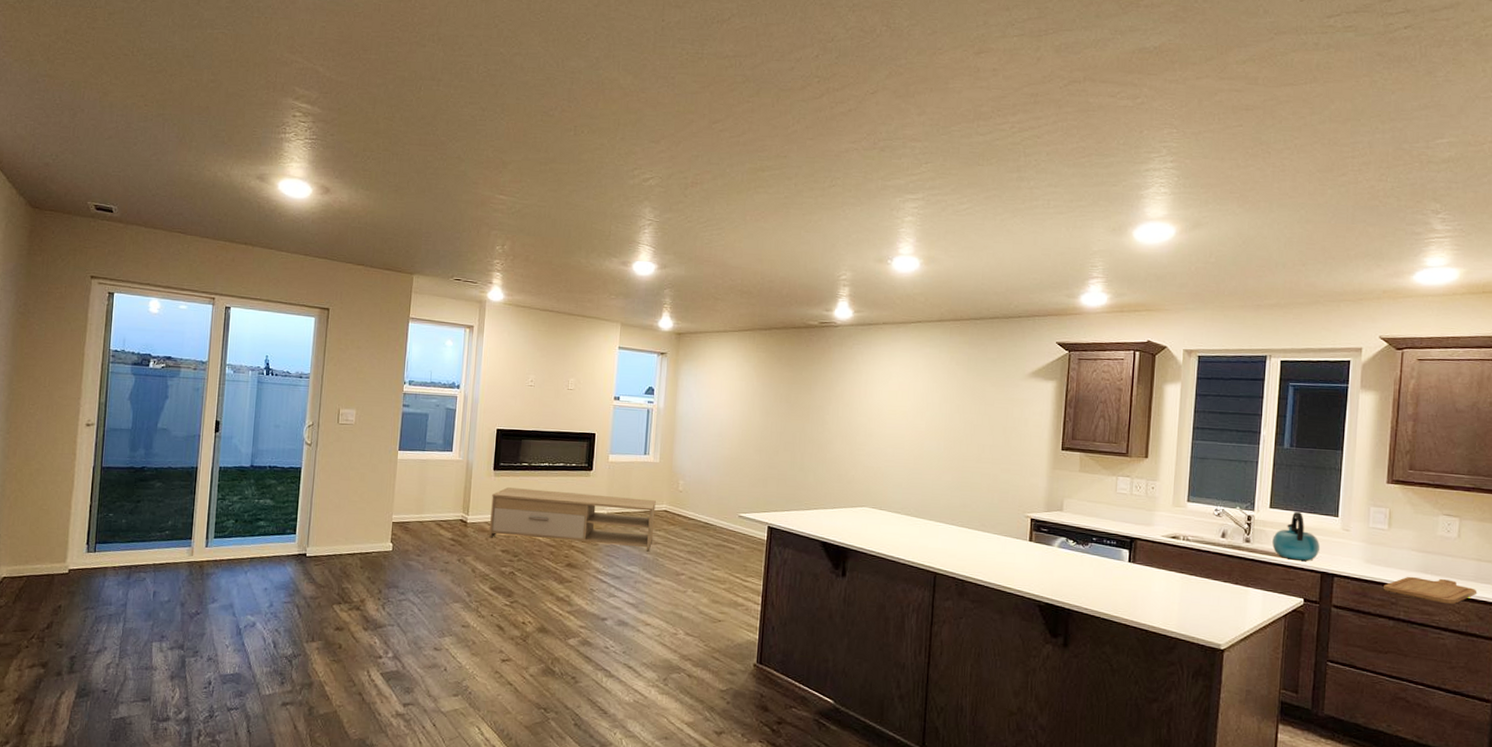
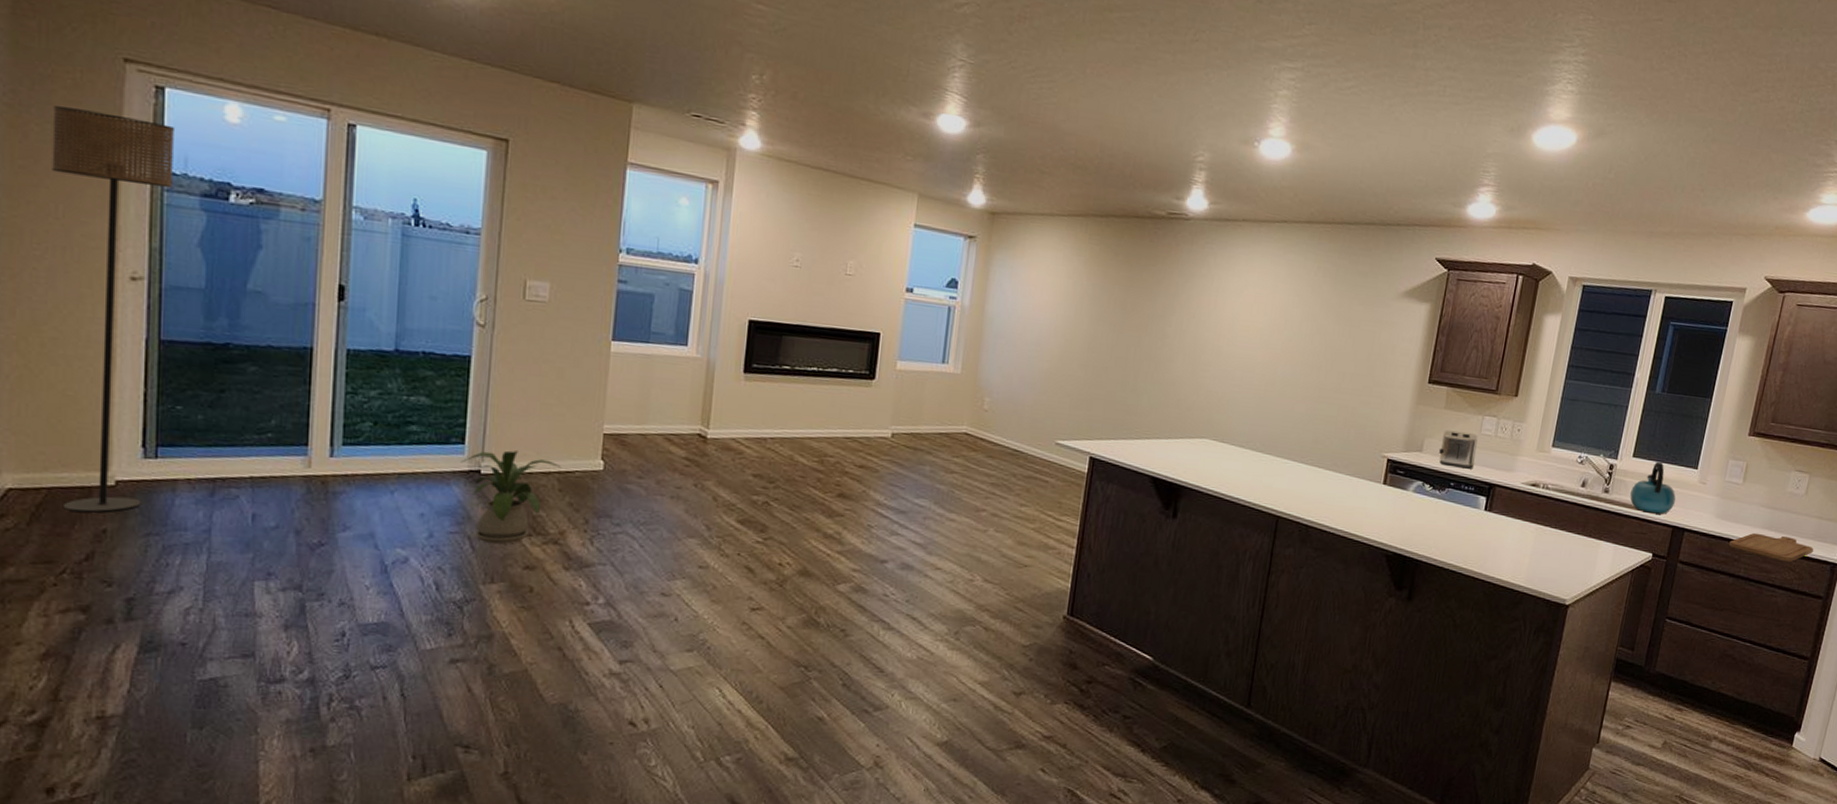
floor lamp: none [36,311,119,594] -> present [52,106,176,513]
house plant: none [293,537,362,611] -> present [461,449,561,544]
tv stand: present [489,487,656,552] -> none [737,395,954,482]
toaster: none [1078,490,1114,525] -> present [1438,430,1478,469]

